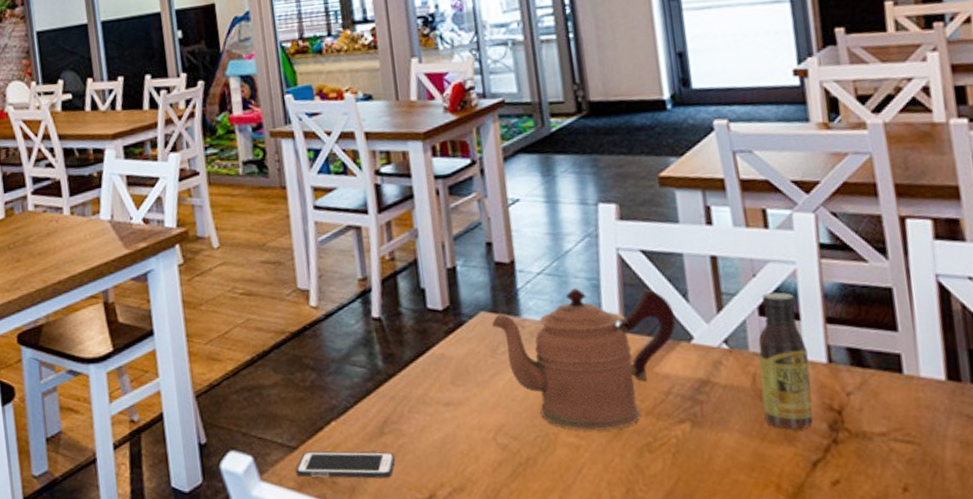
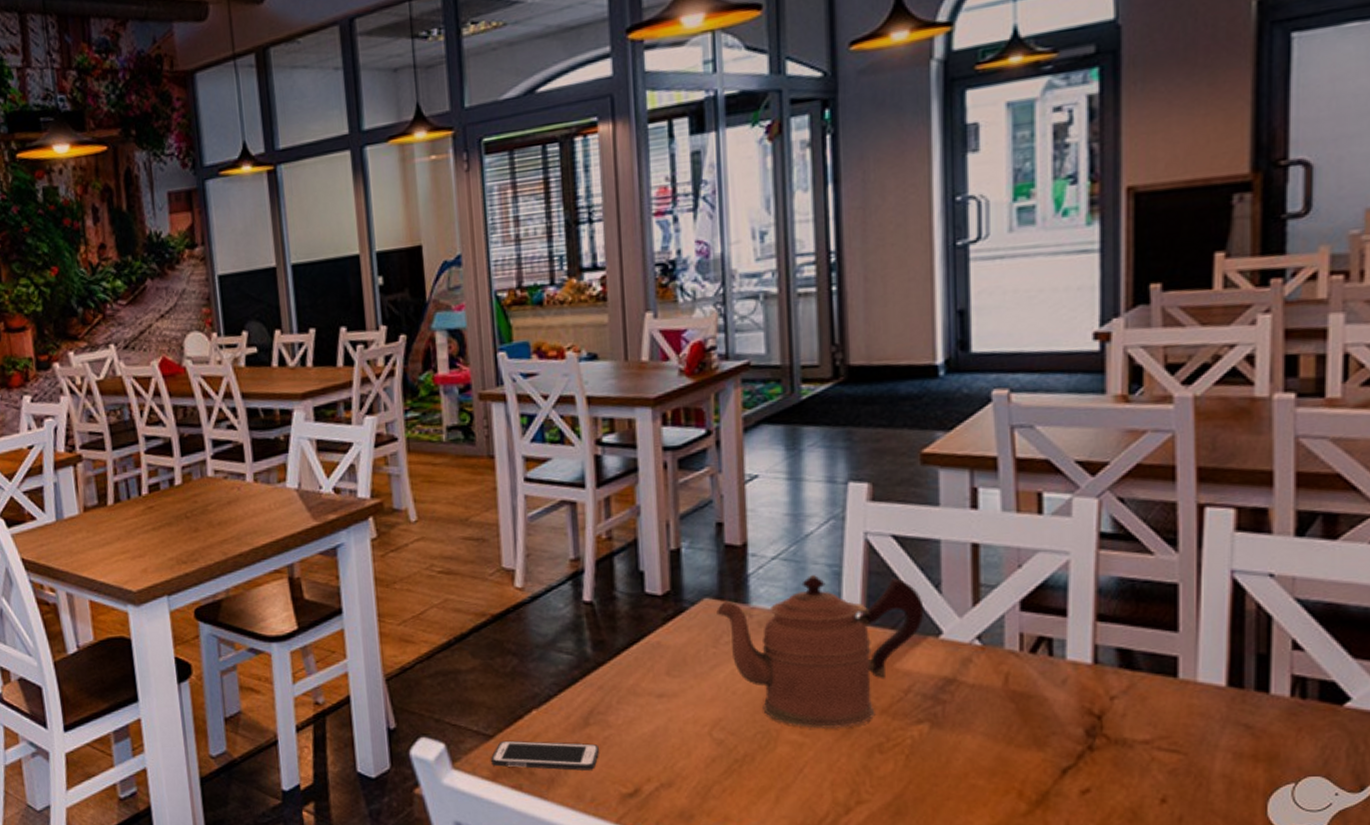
sauce bottle: present [758,292,814,430] -> none [1013,585,1071,734]

